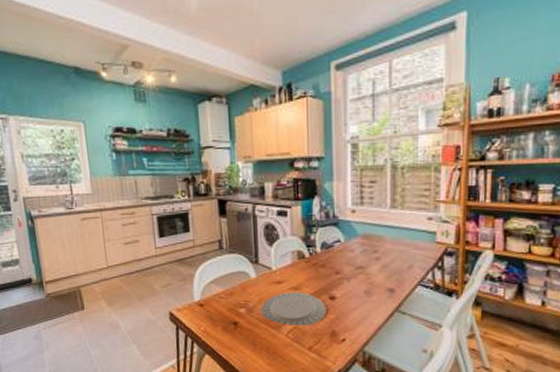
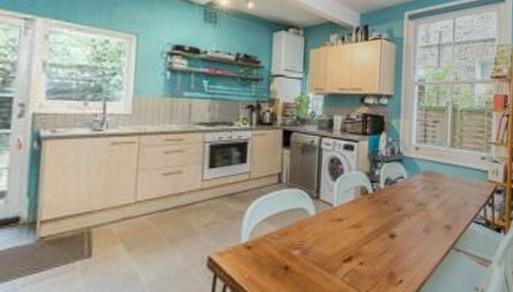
plate: present [260,292,326,327] -> none [316,230,386,269]

